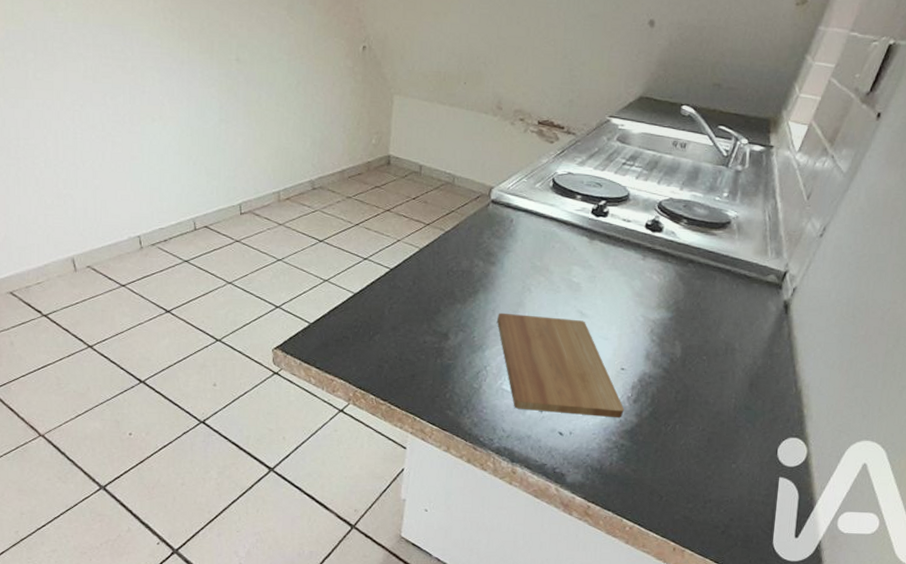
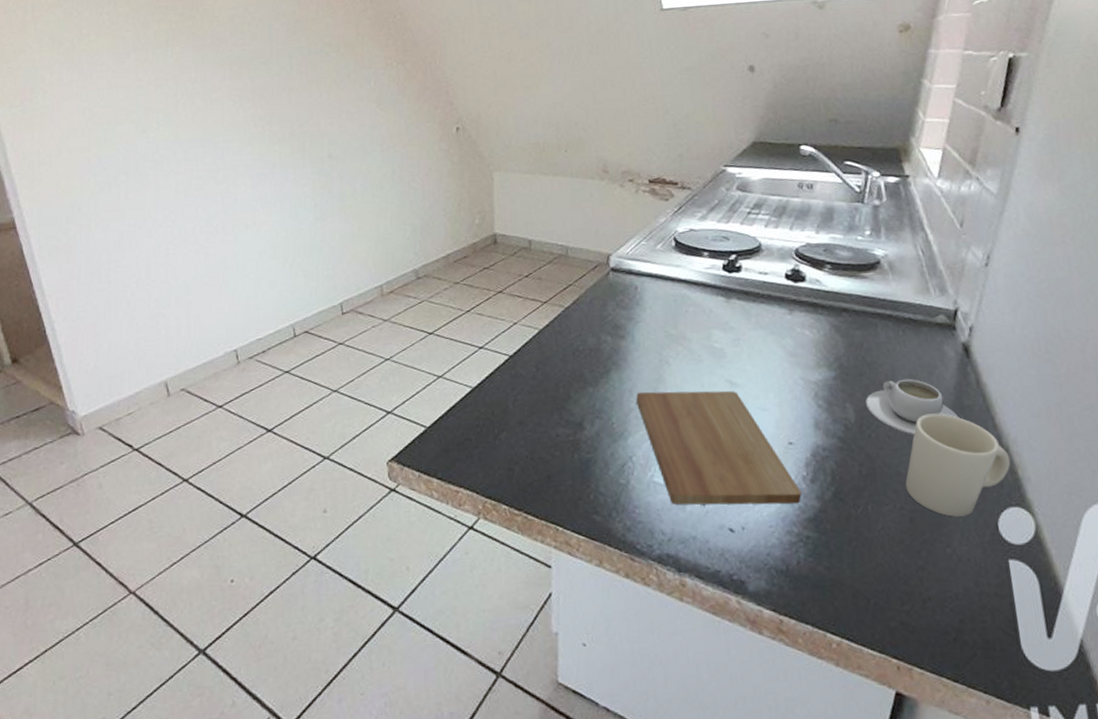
teacup: none [692,325,767,373] -> present [865,378,959,435]
mug: none [710,356,801,441] -> present [905,413,1011,517]

